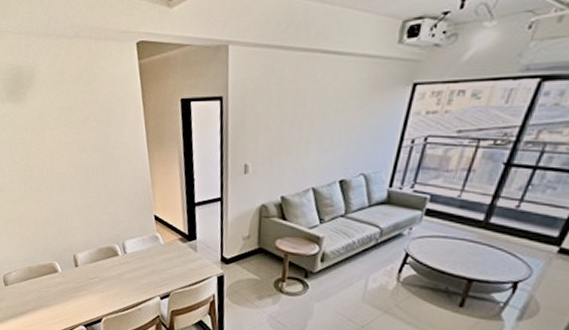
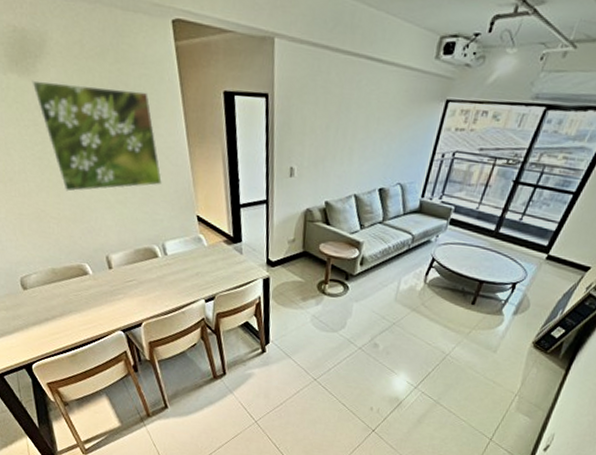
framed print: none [22,106,125,198] -> present [32,80,163,192]

